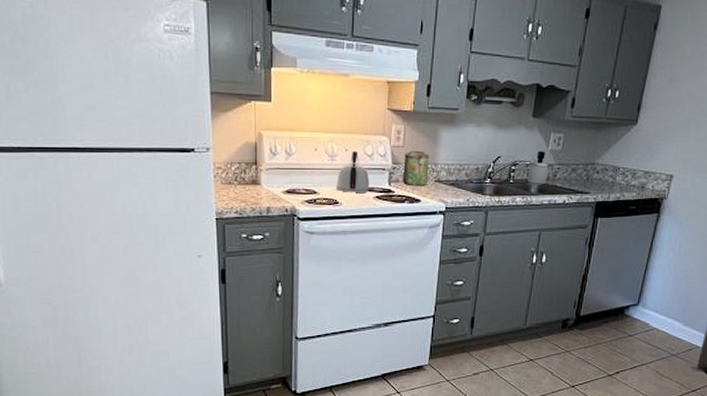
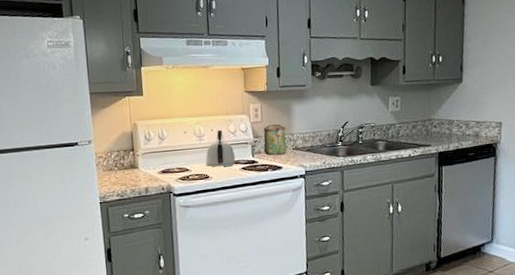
soap dispenser: present [527,151,550,184] -> none [374,113,392,143]

